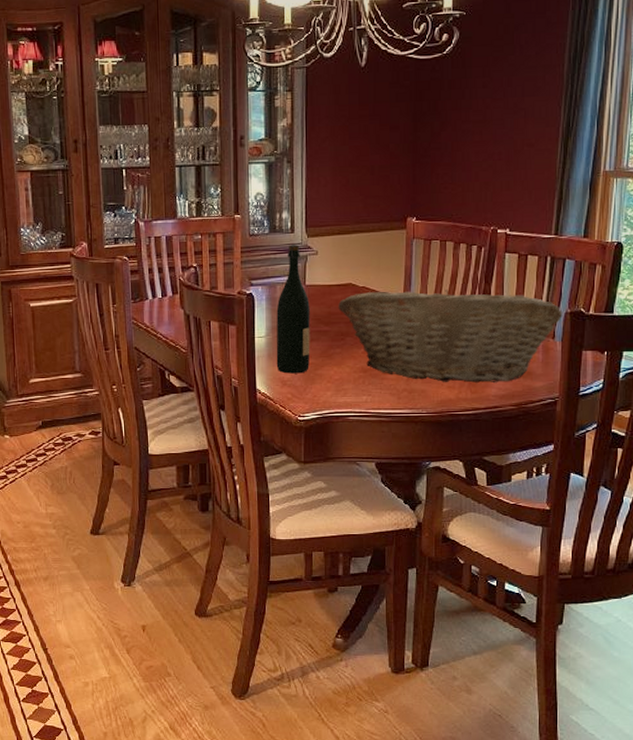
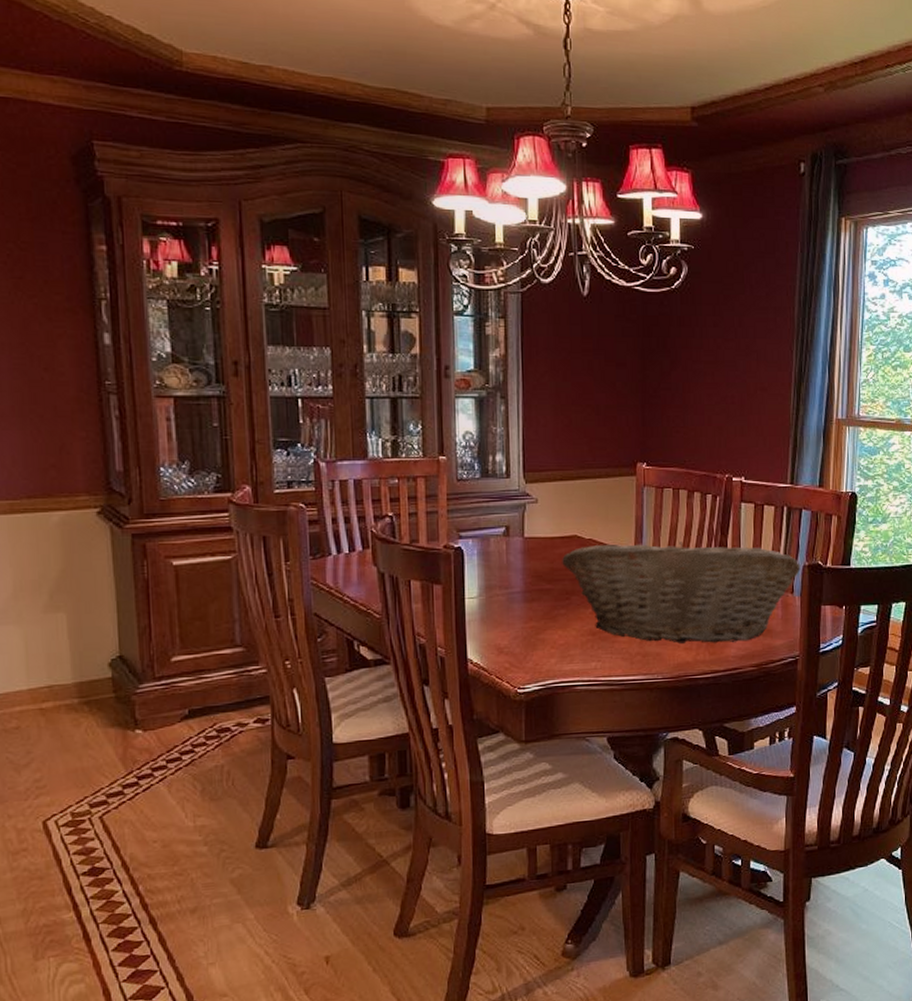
wine bottle: present [276,245,310,374] -> none [490,491,531,640]

